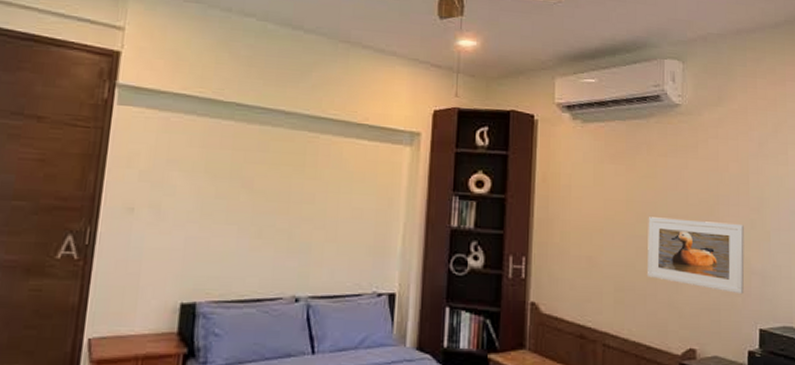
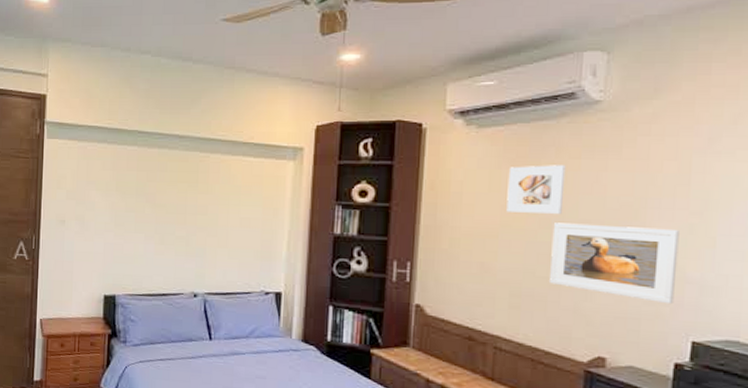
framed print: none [609,161,656,210] -> present [506,165,566,215]

